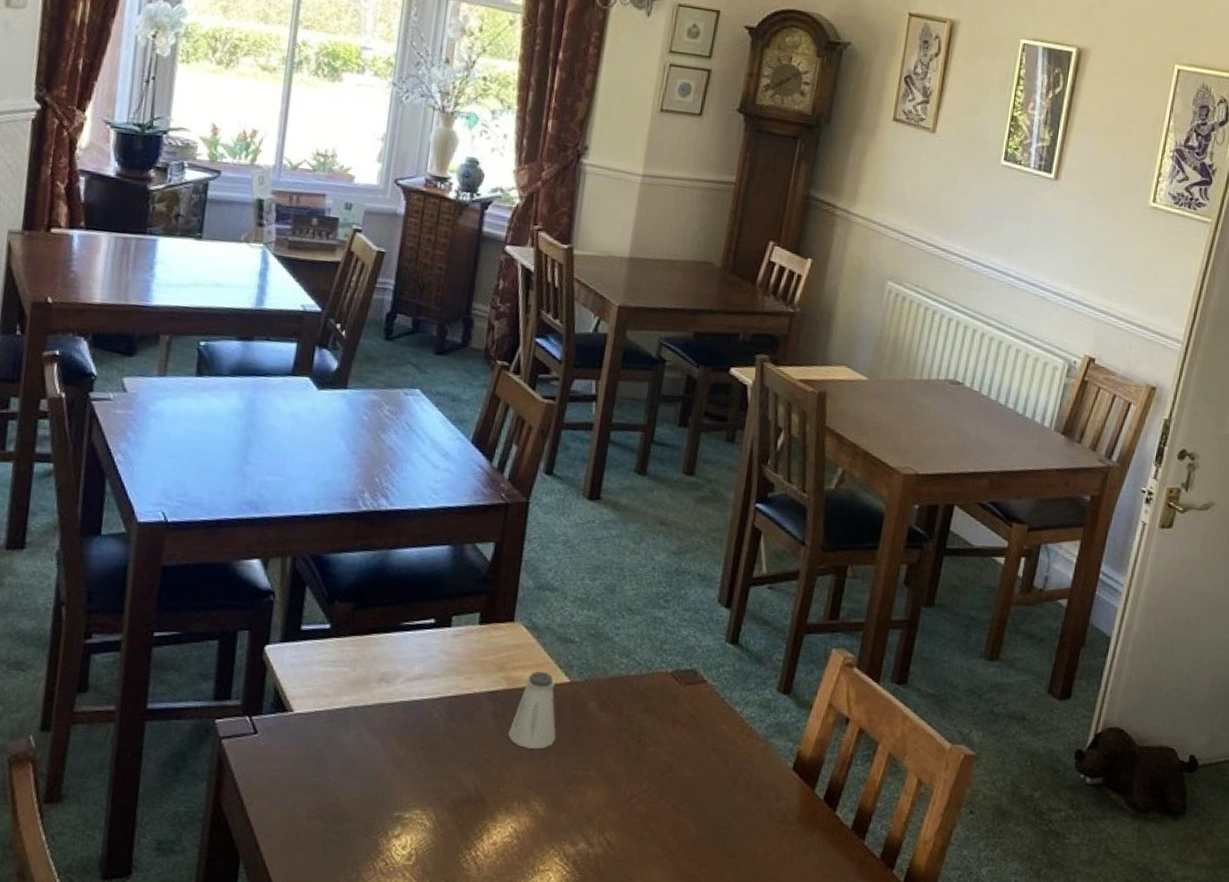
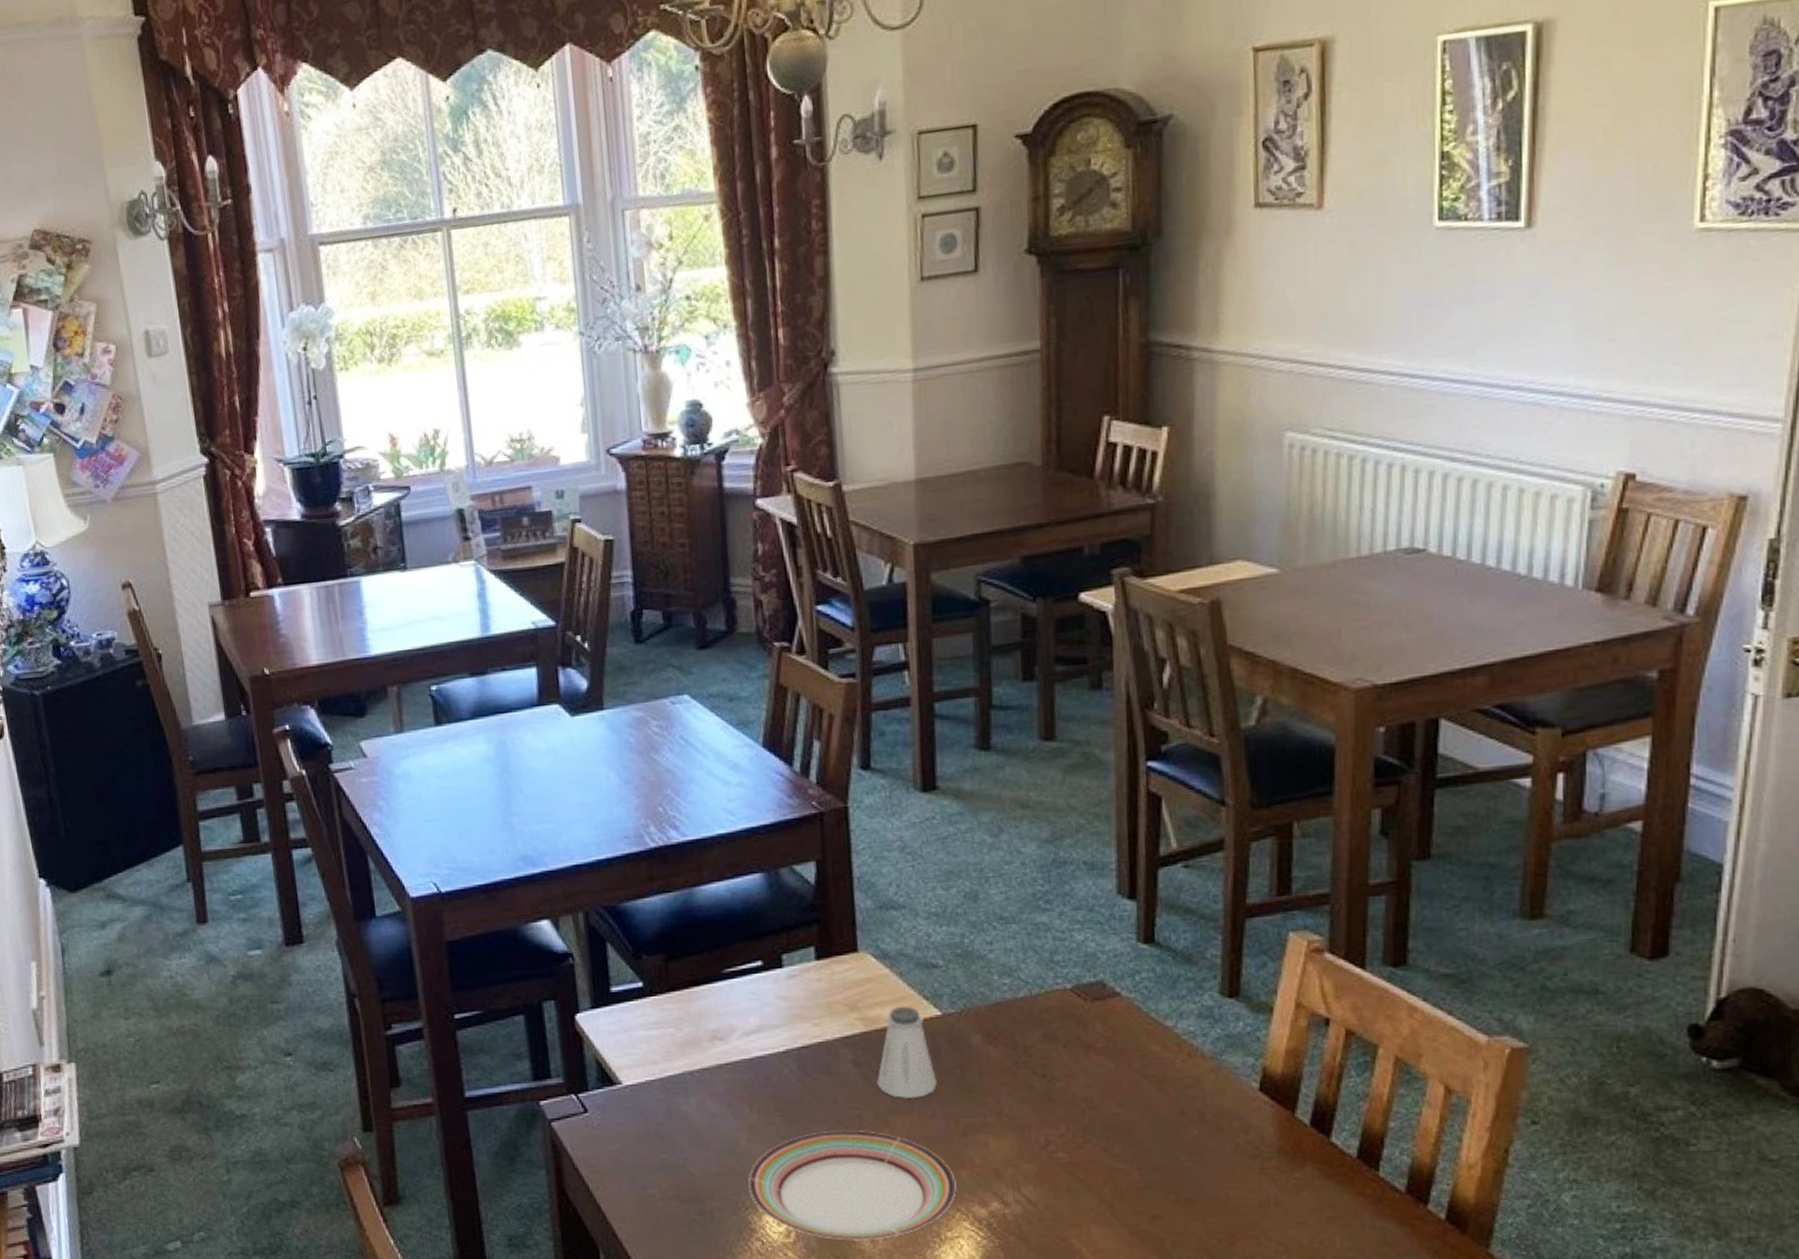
plate: none [384,770,555,868] -> present [748,1129,957,1241]

